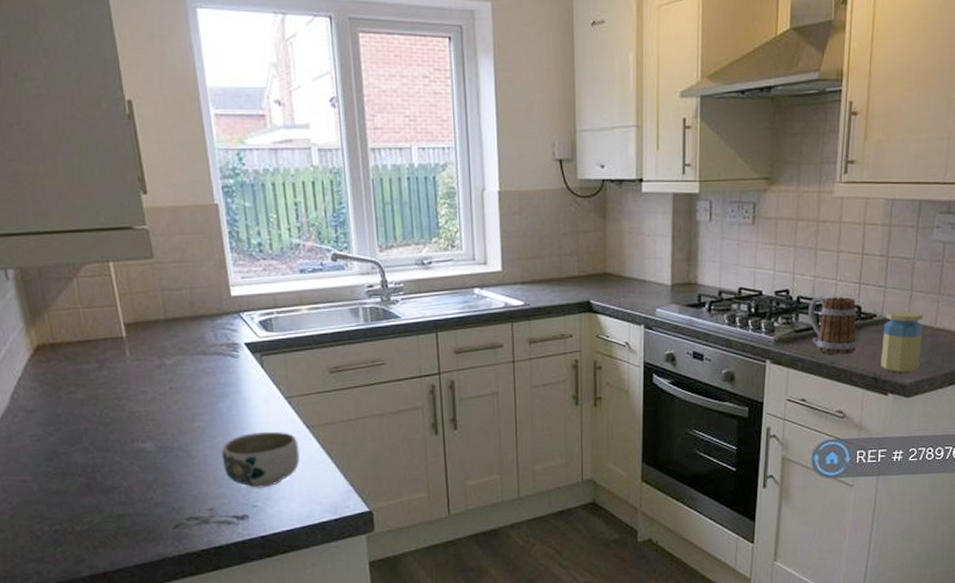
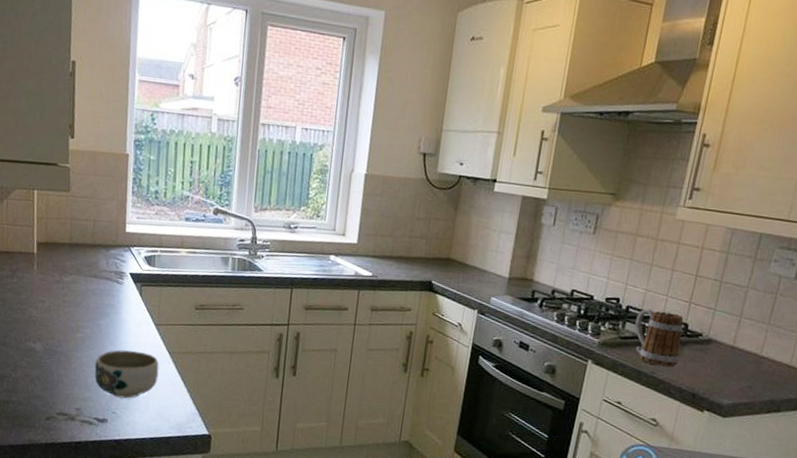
jar: present [881,311,924,373] -> none [700,333,750,394]

